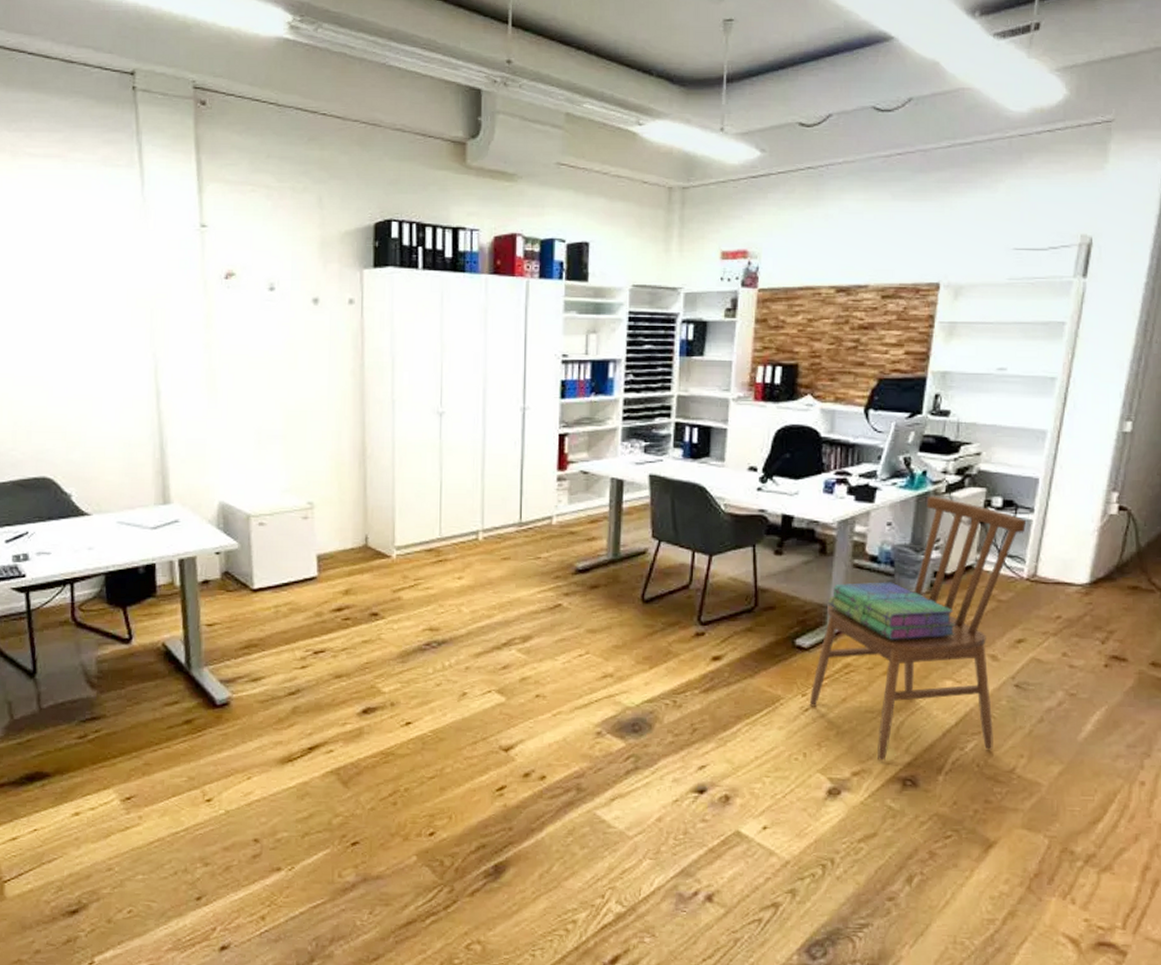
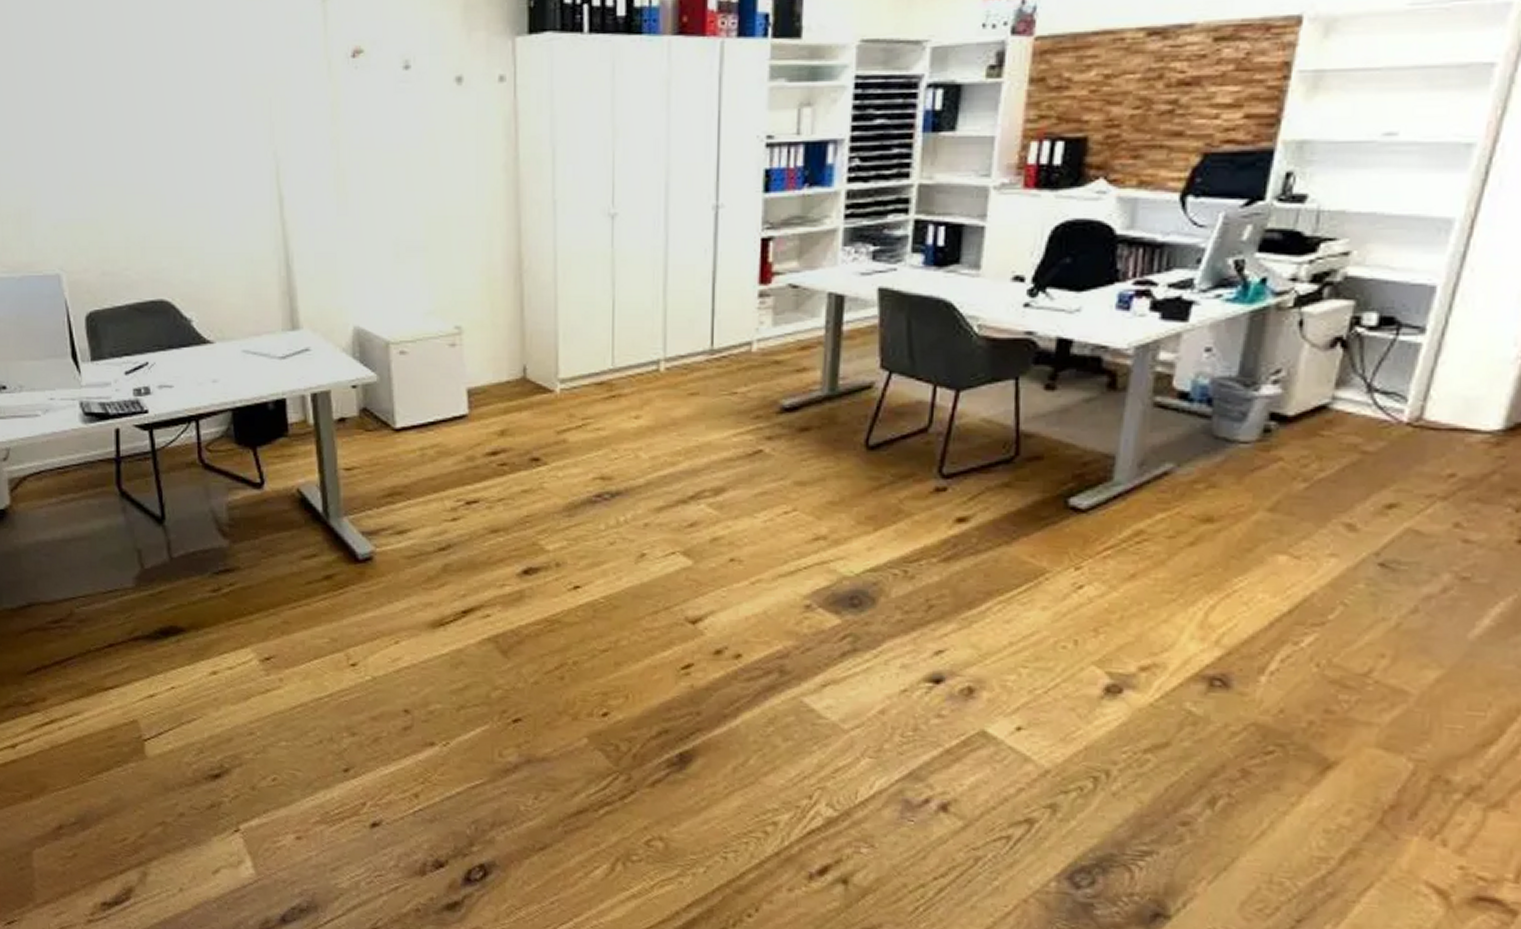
dining chair: present [809,496,1026,762] -> none [1084,311,1412,655]
stack of books: present [829,582,956,640] -> none [1117,426,1298,502]

